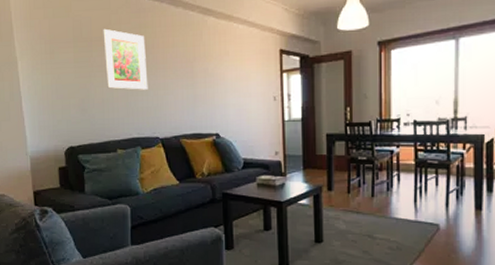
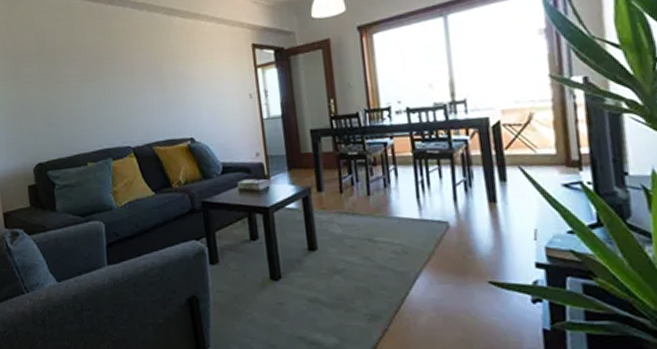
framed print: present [102,28,148,90] -> none [65,38,116,100]

